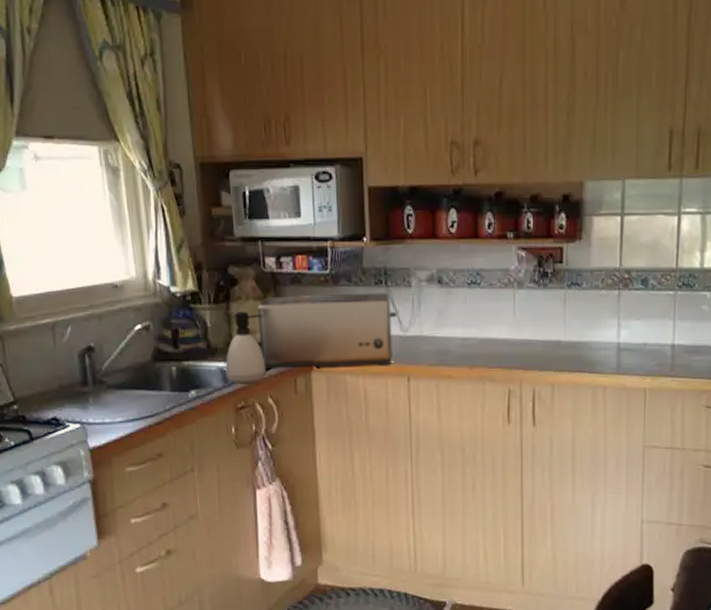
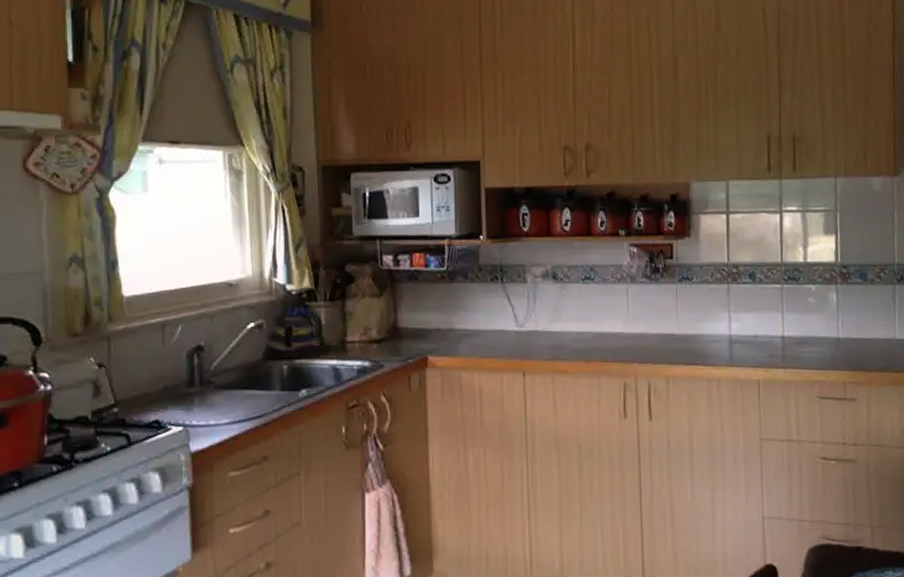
soap dispenser: present [225,311,266,386] -> none [338,308,380,384]
toaster: present [258,292,397,370] -> none [374,288,512,367]

